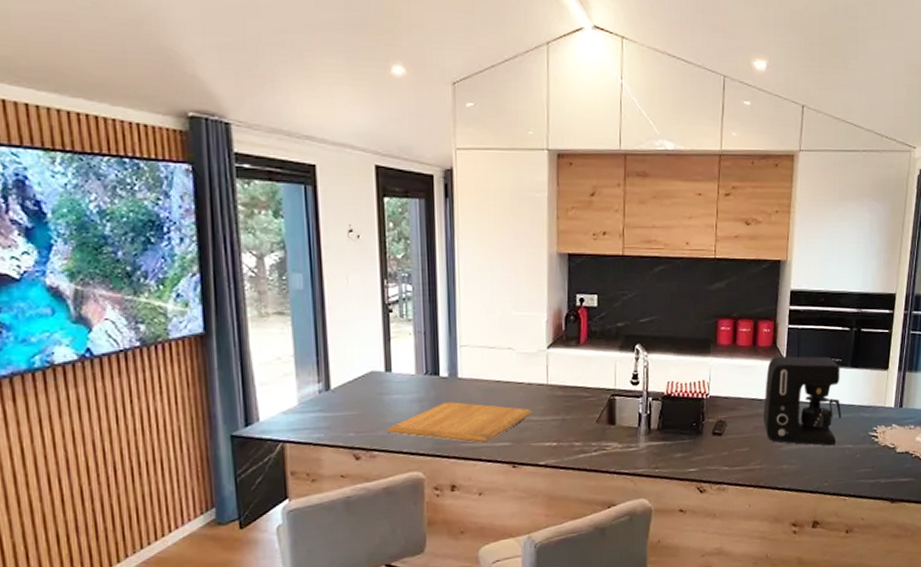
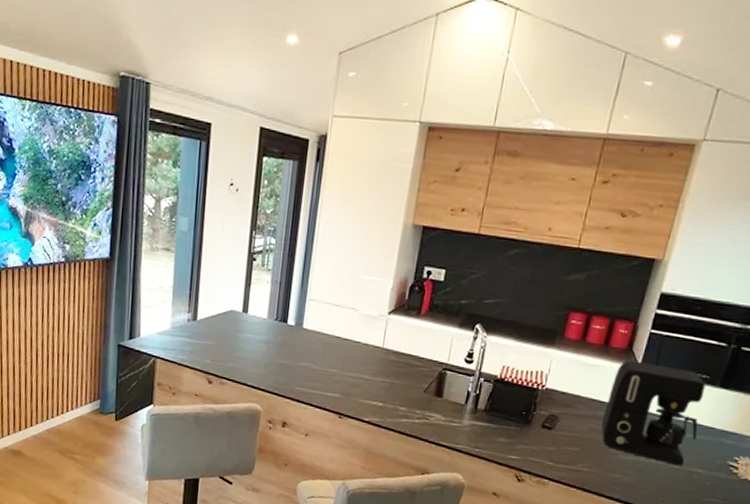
chopping board: present [386,401,532,444] -> none [236,347,364,392]

